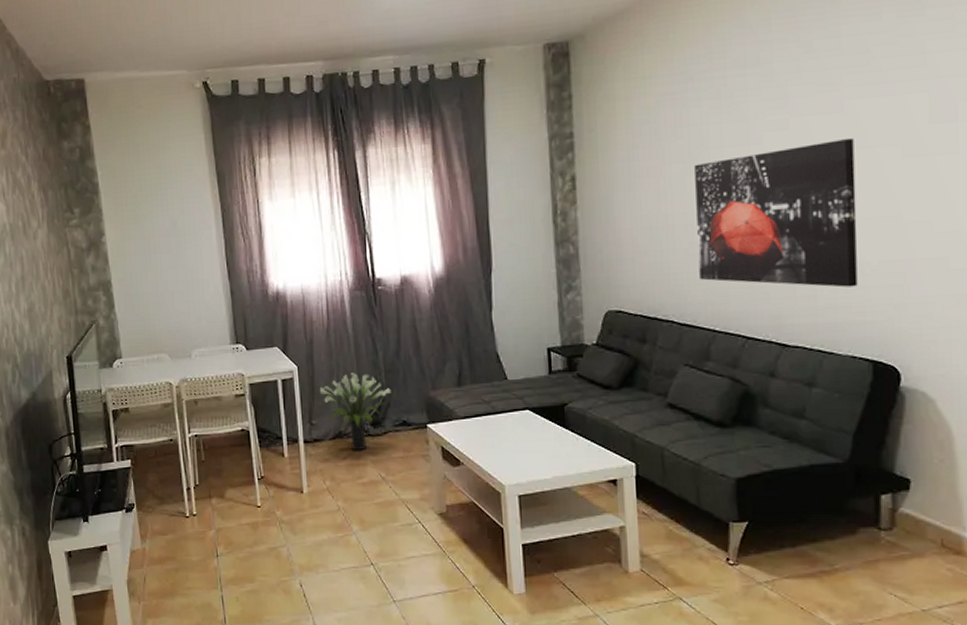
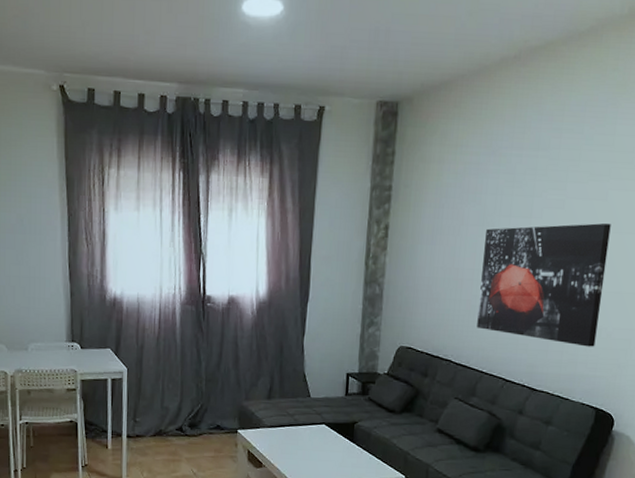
potted plant: present [319,373,391,451] -> none [145,379,209,448]

